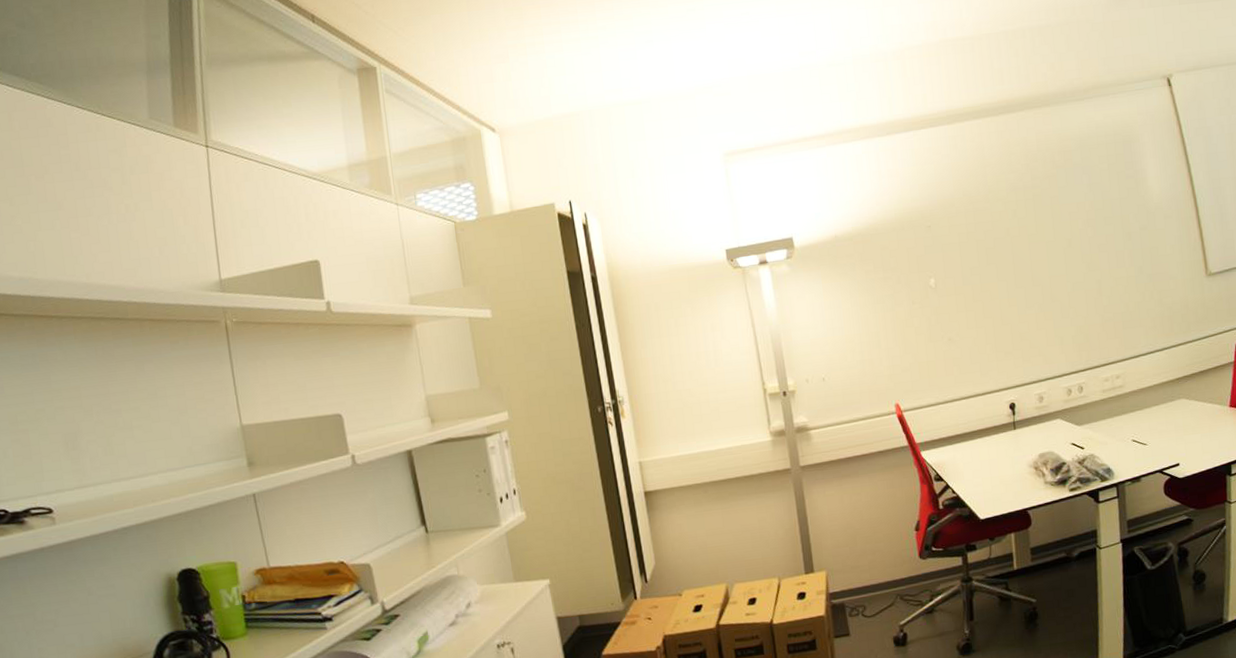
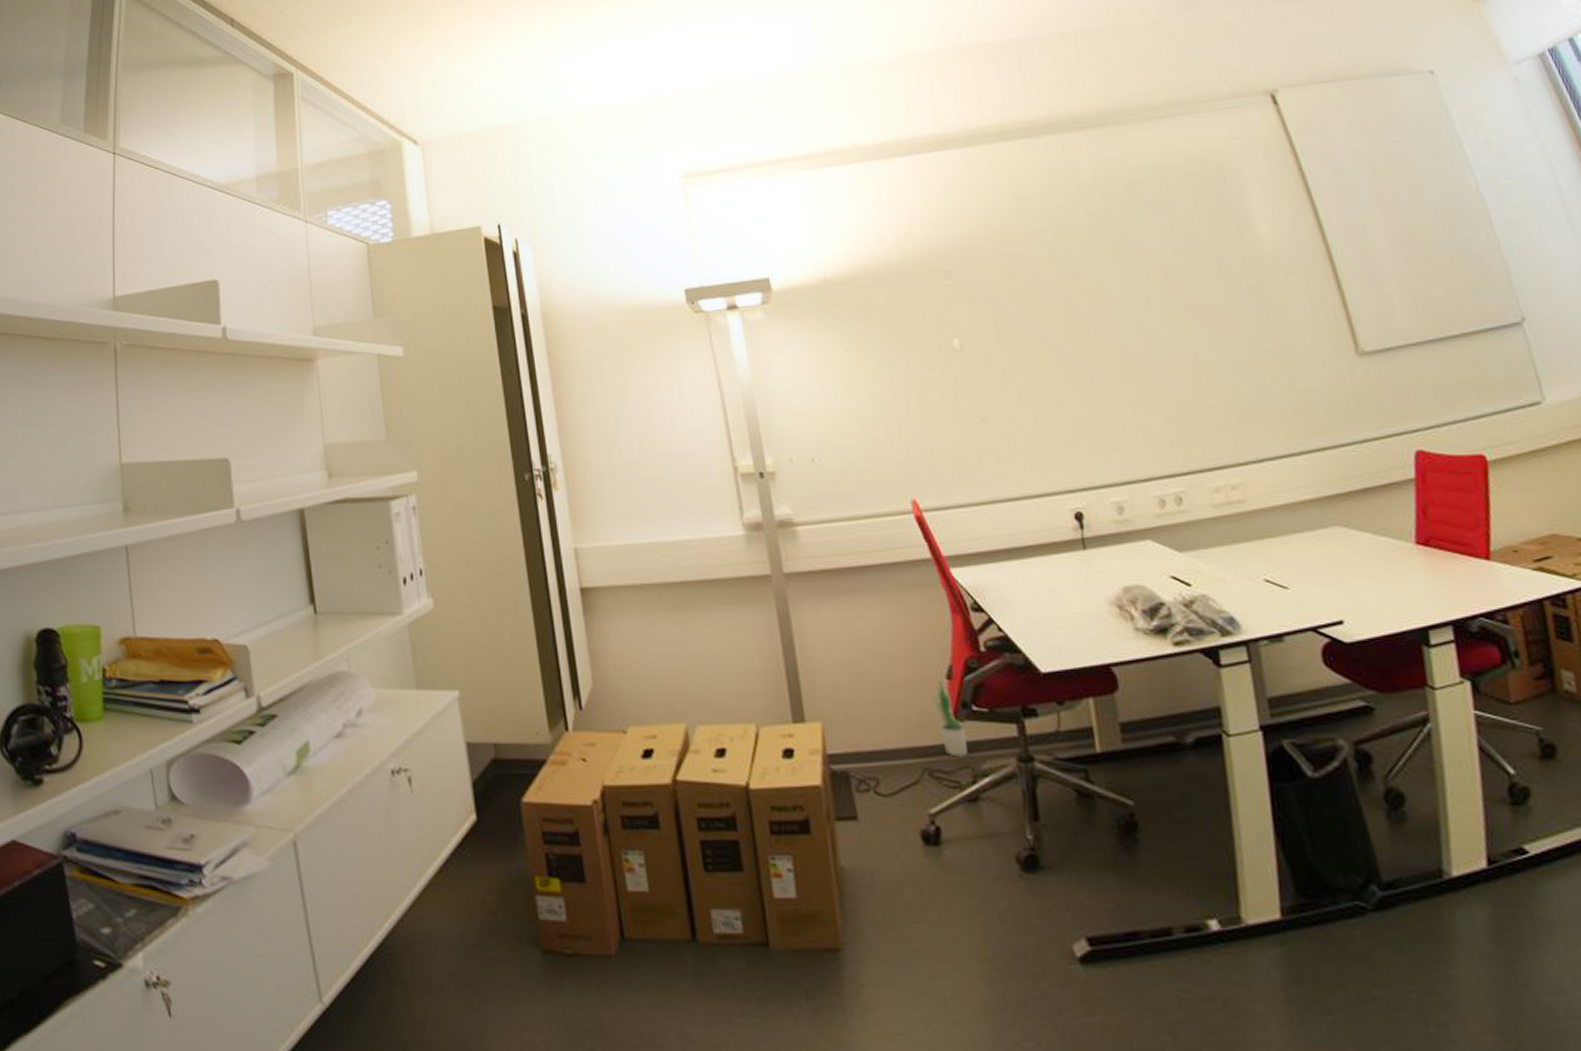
potted plant: none [904,533,929,584] -> present [932,681,969,757]

